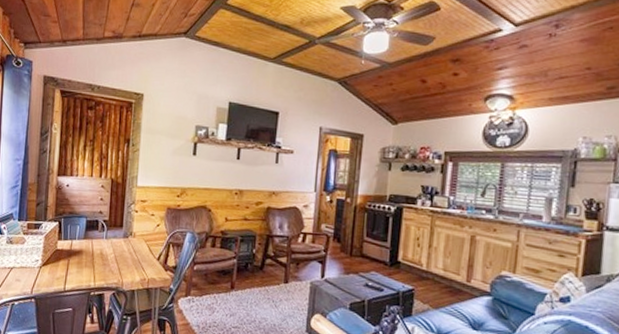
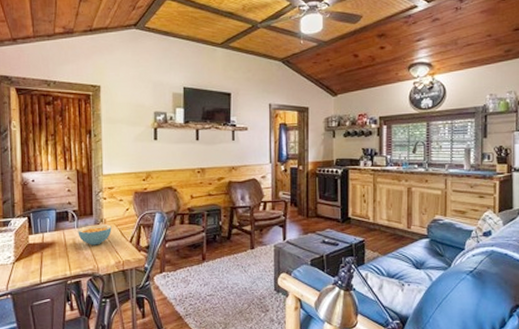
cereal bowl: none [106,237,141,259] -> present [78,224,112,245]

